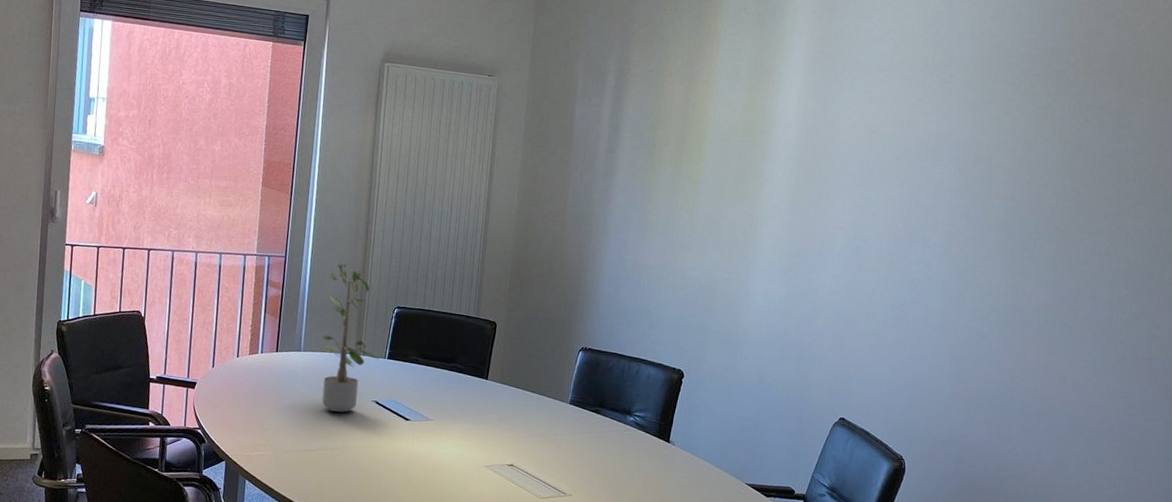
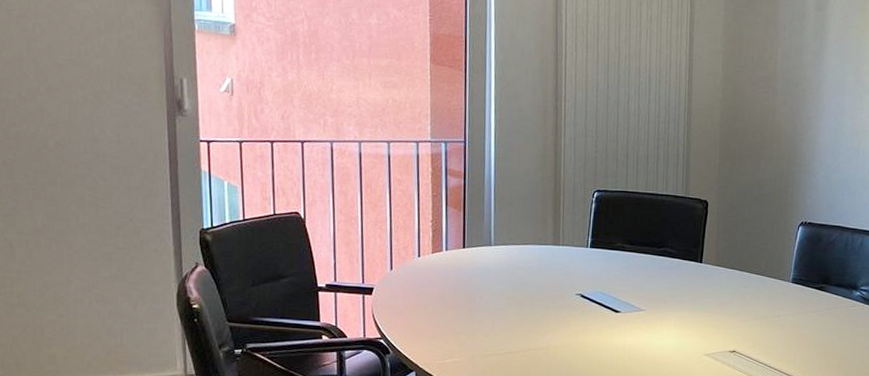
potted plant: present [318,259,380,413] -> none [511,142,581,309]

